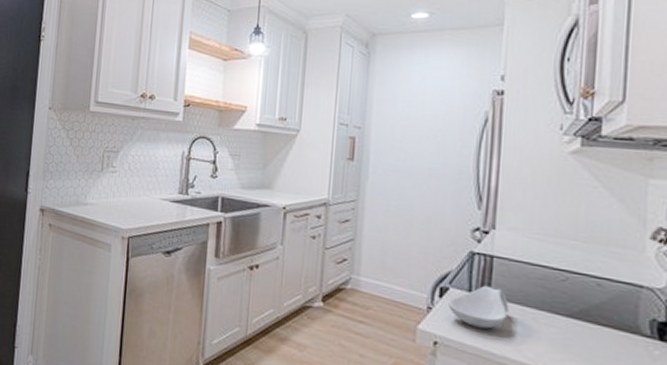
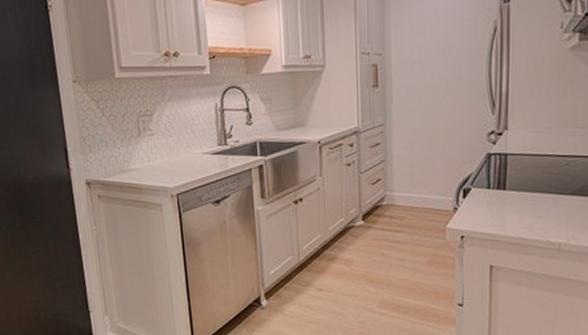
spoon rest: present [448,285,509,329] -> none [471,180,522,218]

